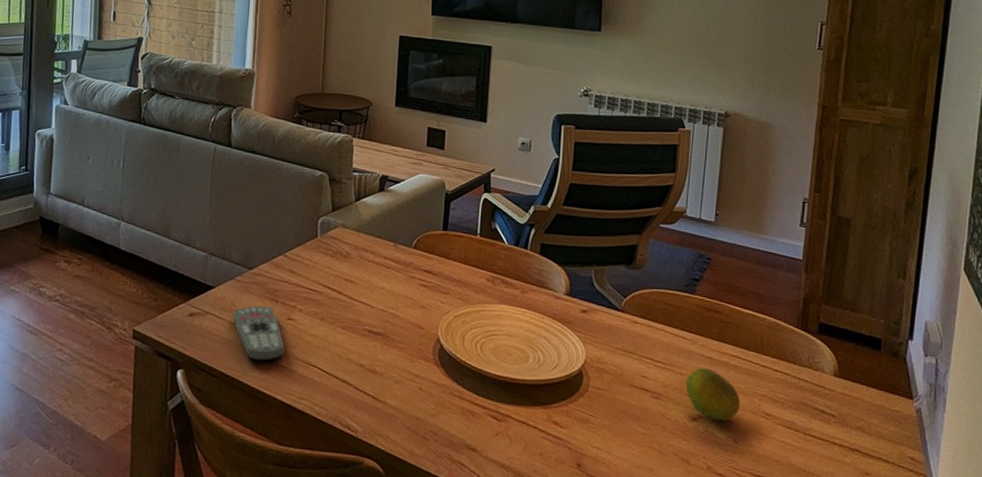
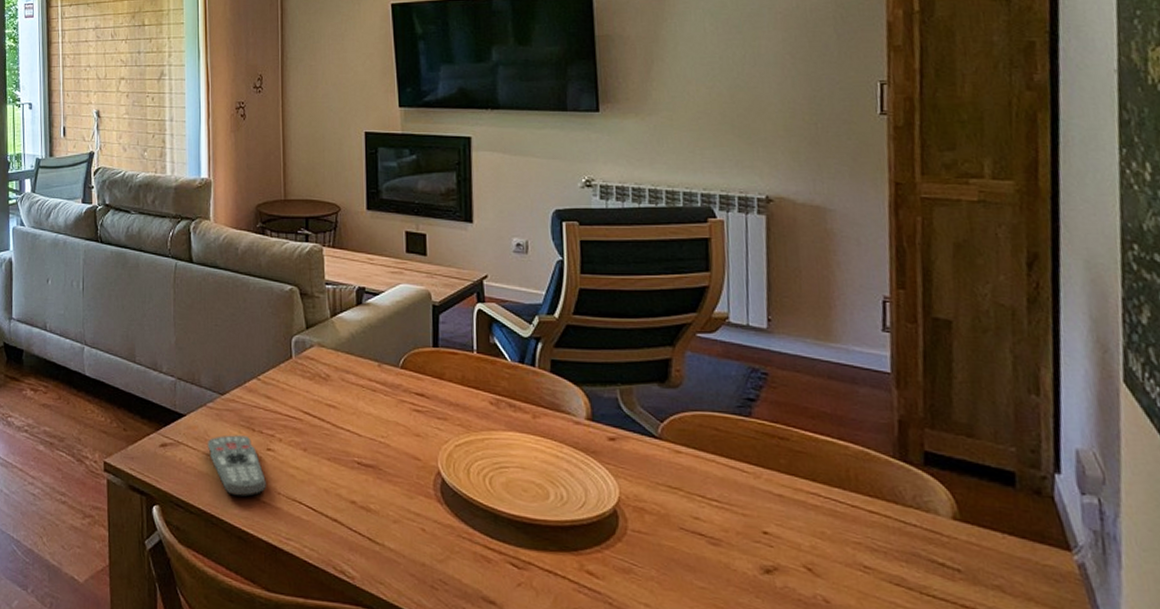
fruit: present [685,367,741,422] -> none [751,507,828,575]

